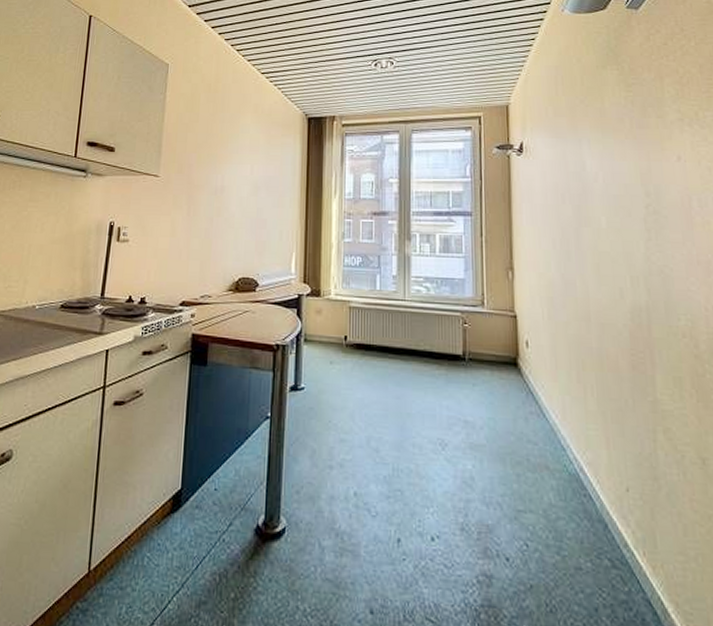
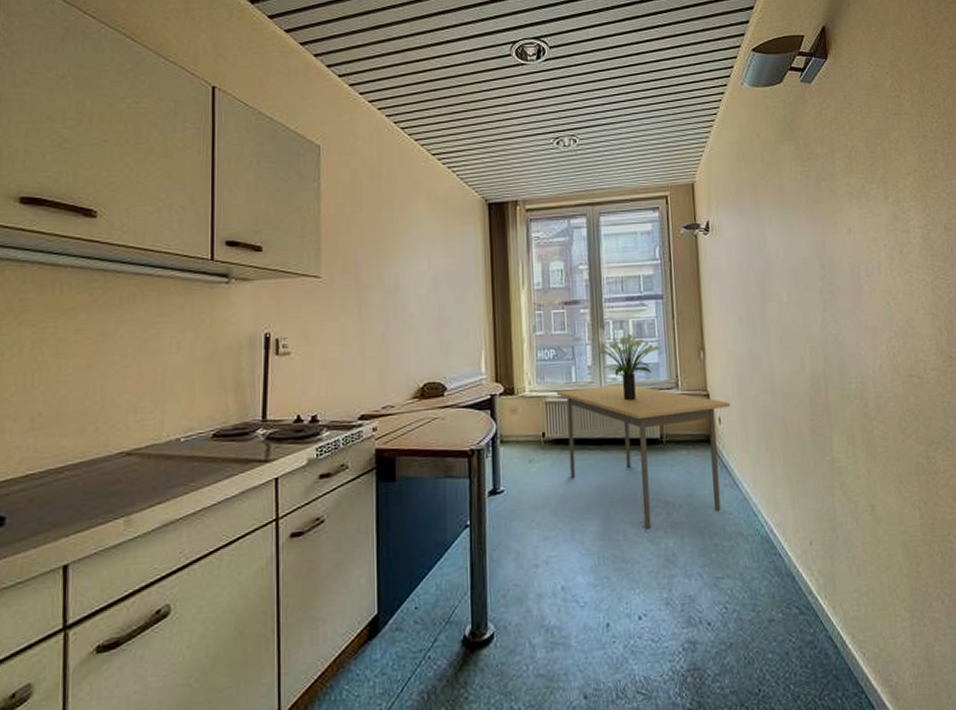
dining table: none [361,296,540,447] -> present [557,385,731,529]
potted plant: none [404,247,466,314] -> present [598,333,660,401]

